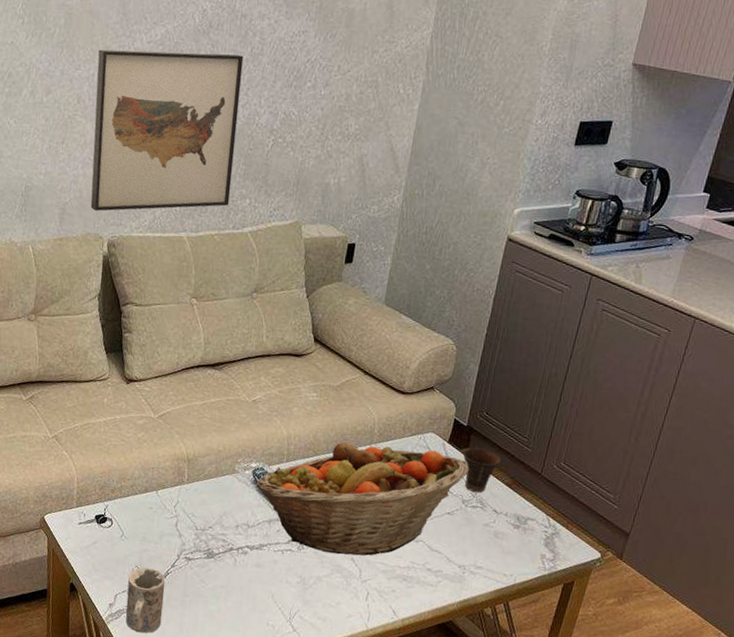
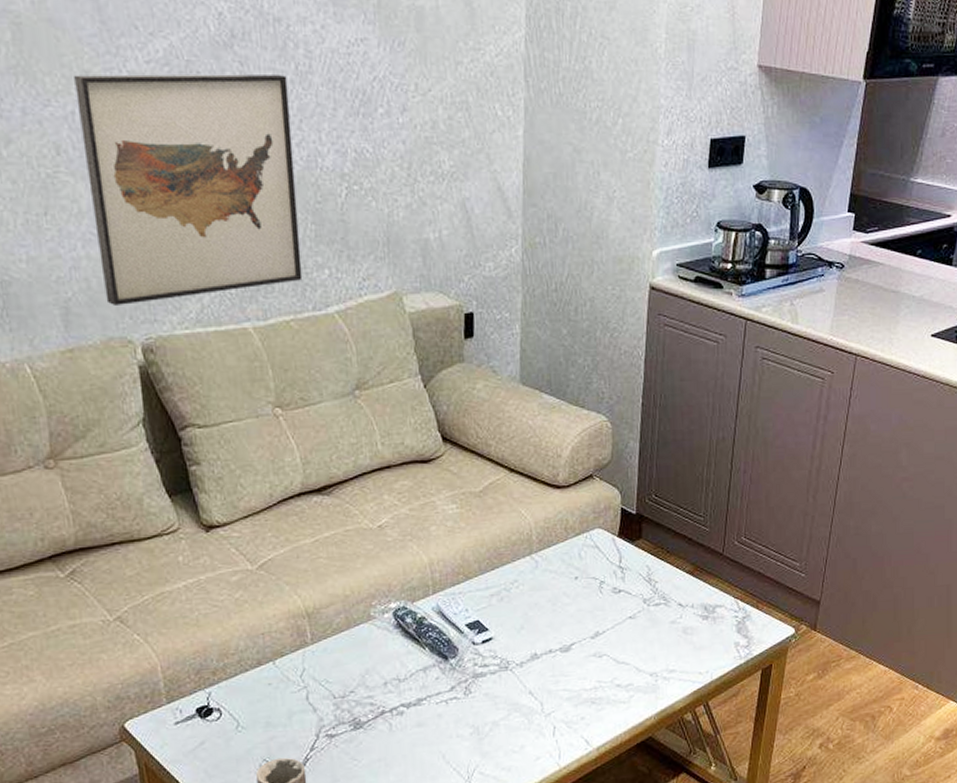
fruit basket: present [256,442,469,556] -> none [400,548,645,692]
cup: present [463,447,501,493] -> none [637,536,679,588]

